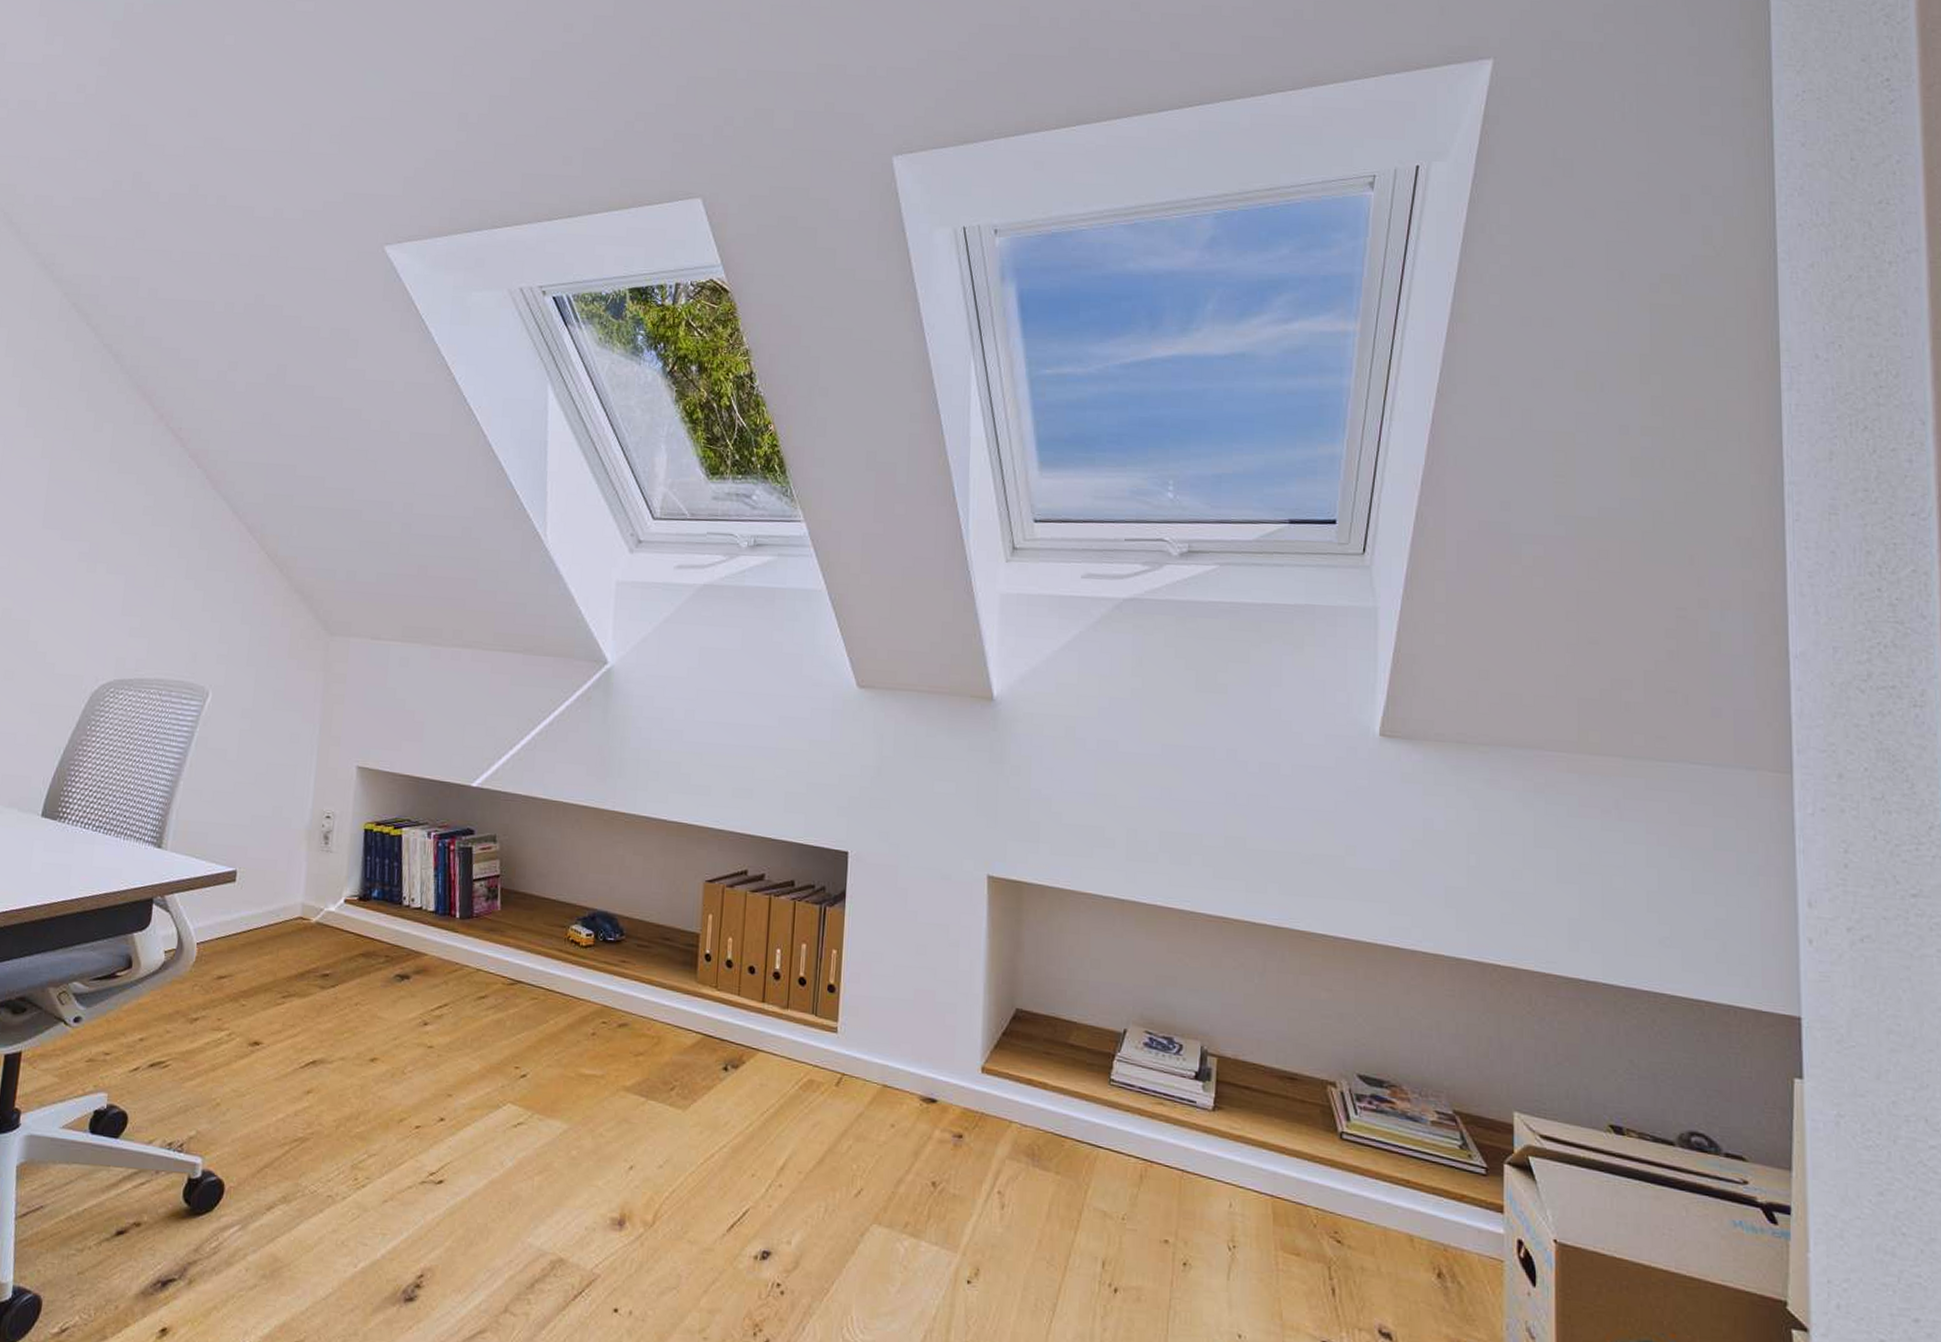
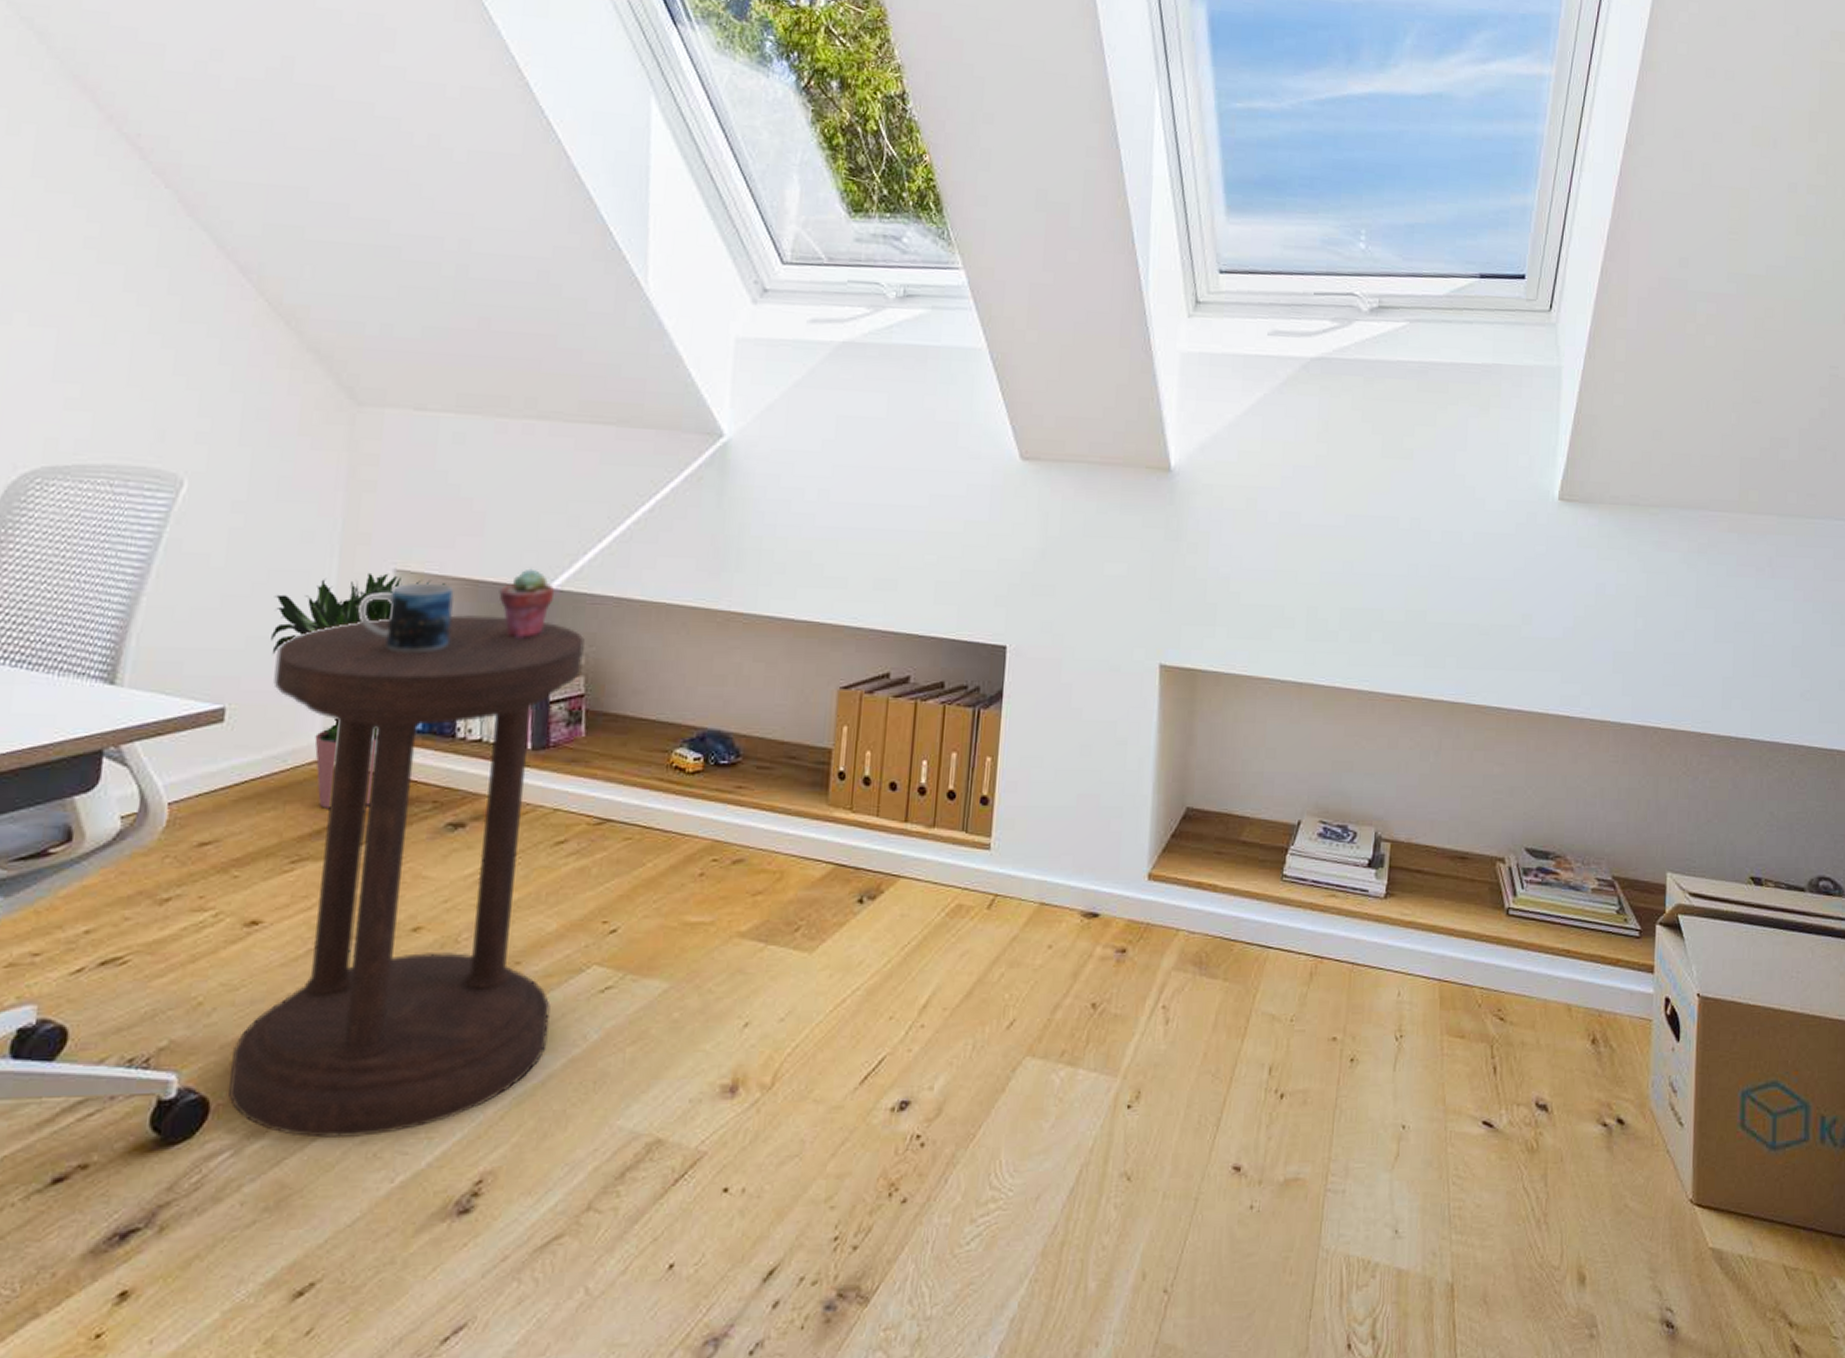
side table: none [238,805,500,1227] -> present [229,615,585,1139]
potted plant: none [269,768,395,956] -> present [271,572,446,809]
mug: none [331,777,401,835] -> present [358,582,454,654]
potted succulent: none [434,769,477,827] -> present [499,568,555,639]

